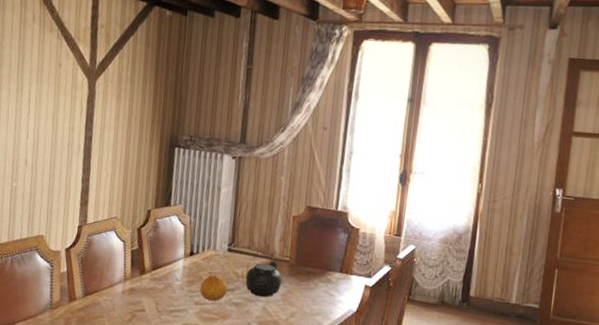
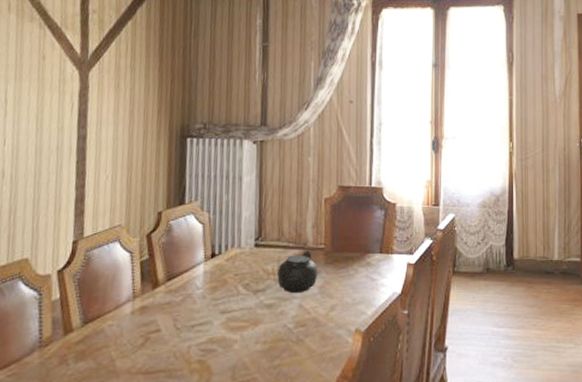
fruit: present [200,274,227,301] -> none [225,276,257,306]

